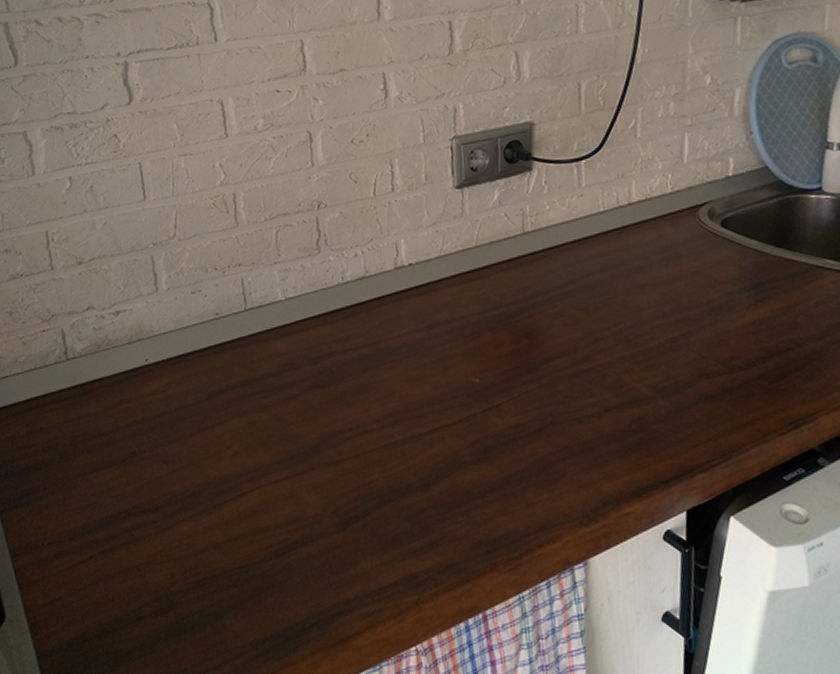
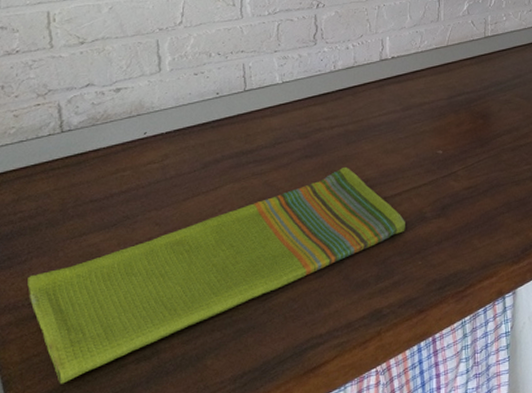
dish towel: none [45,398,440,633] -> present [27,166,405,384]

